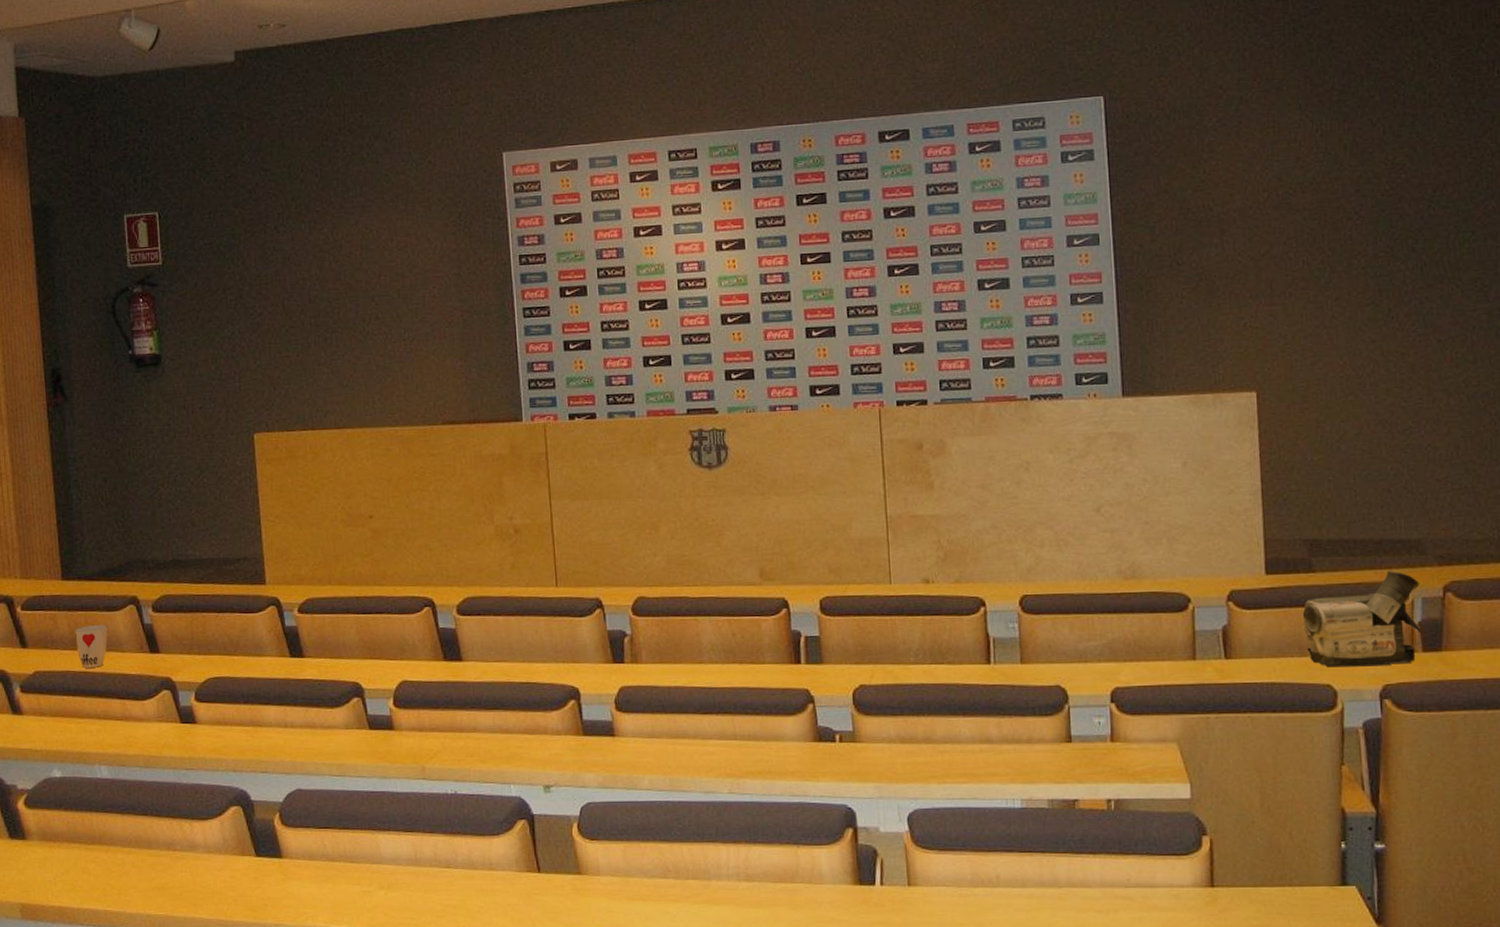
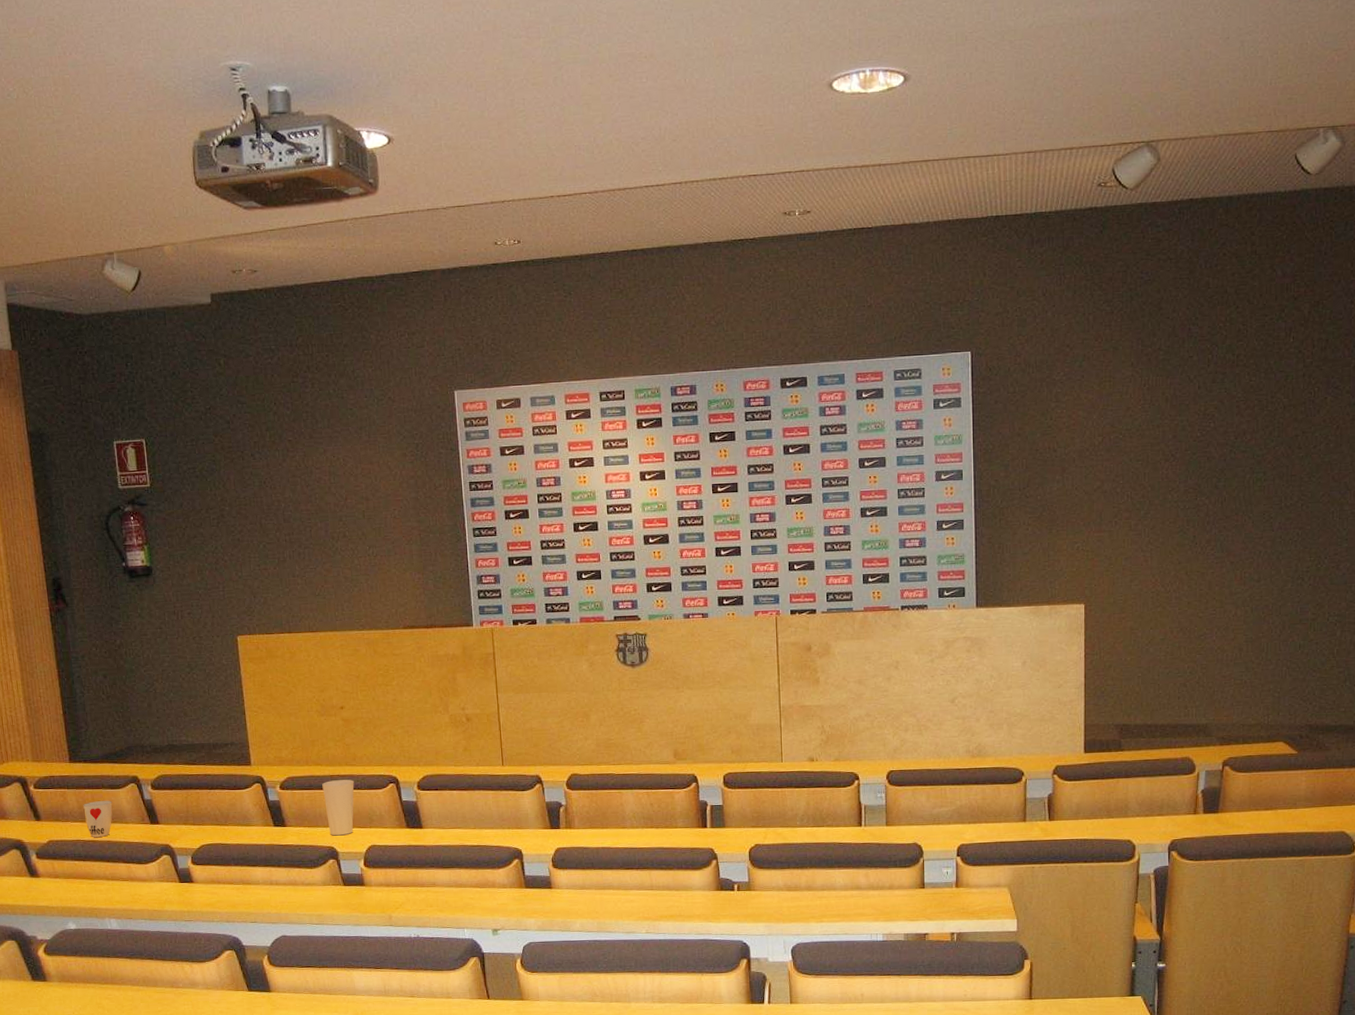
cup: none [346,602,384,669] -> present [322,780,355,836]
video camera: present [1302,570,1423,668] -> none [1111,749,1205,827]

